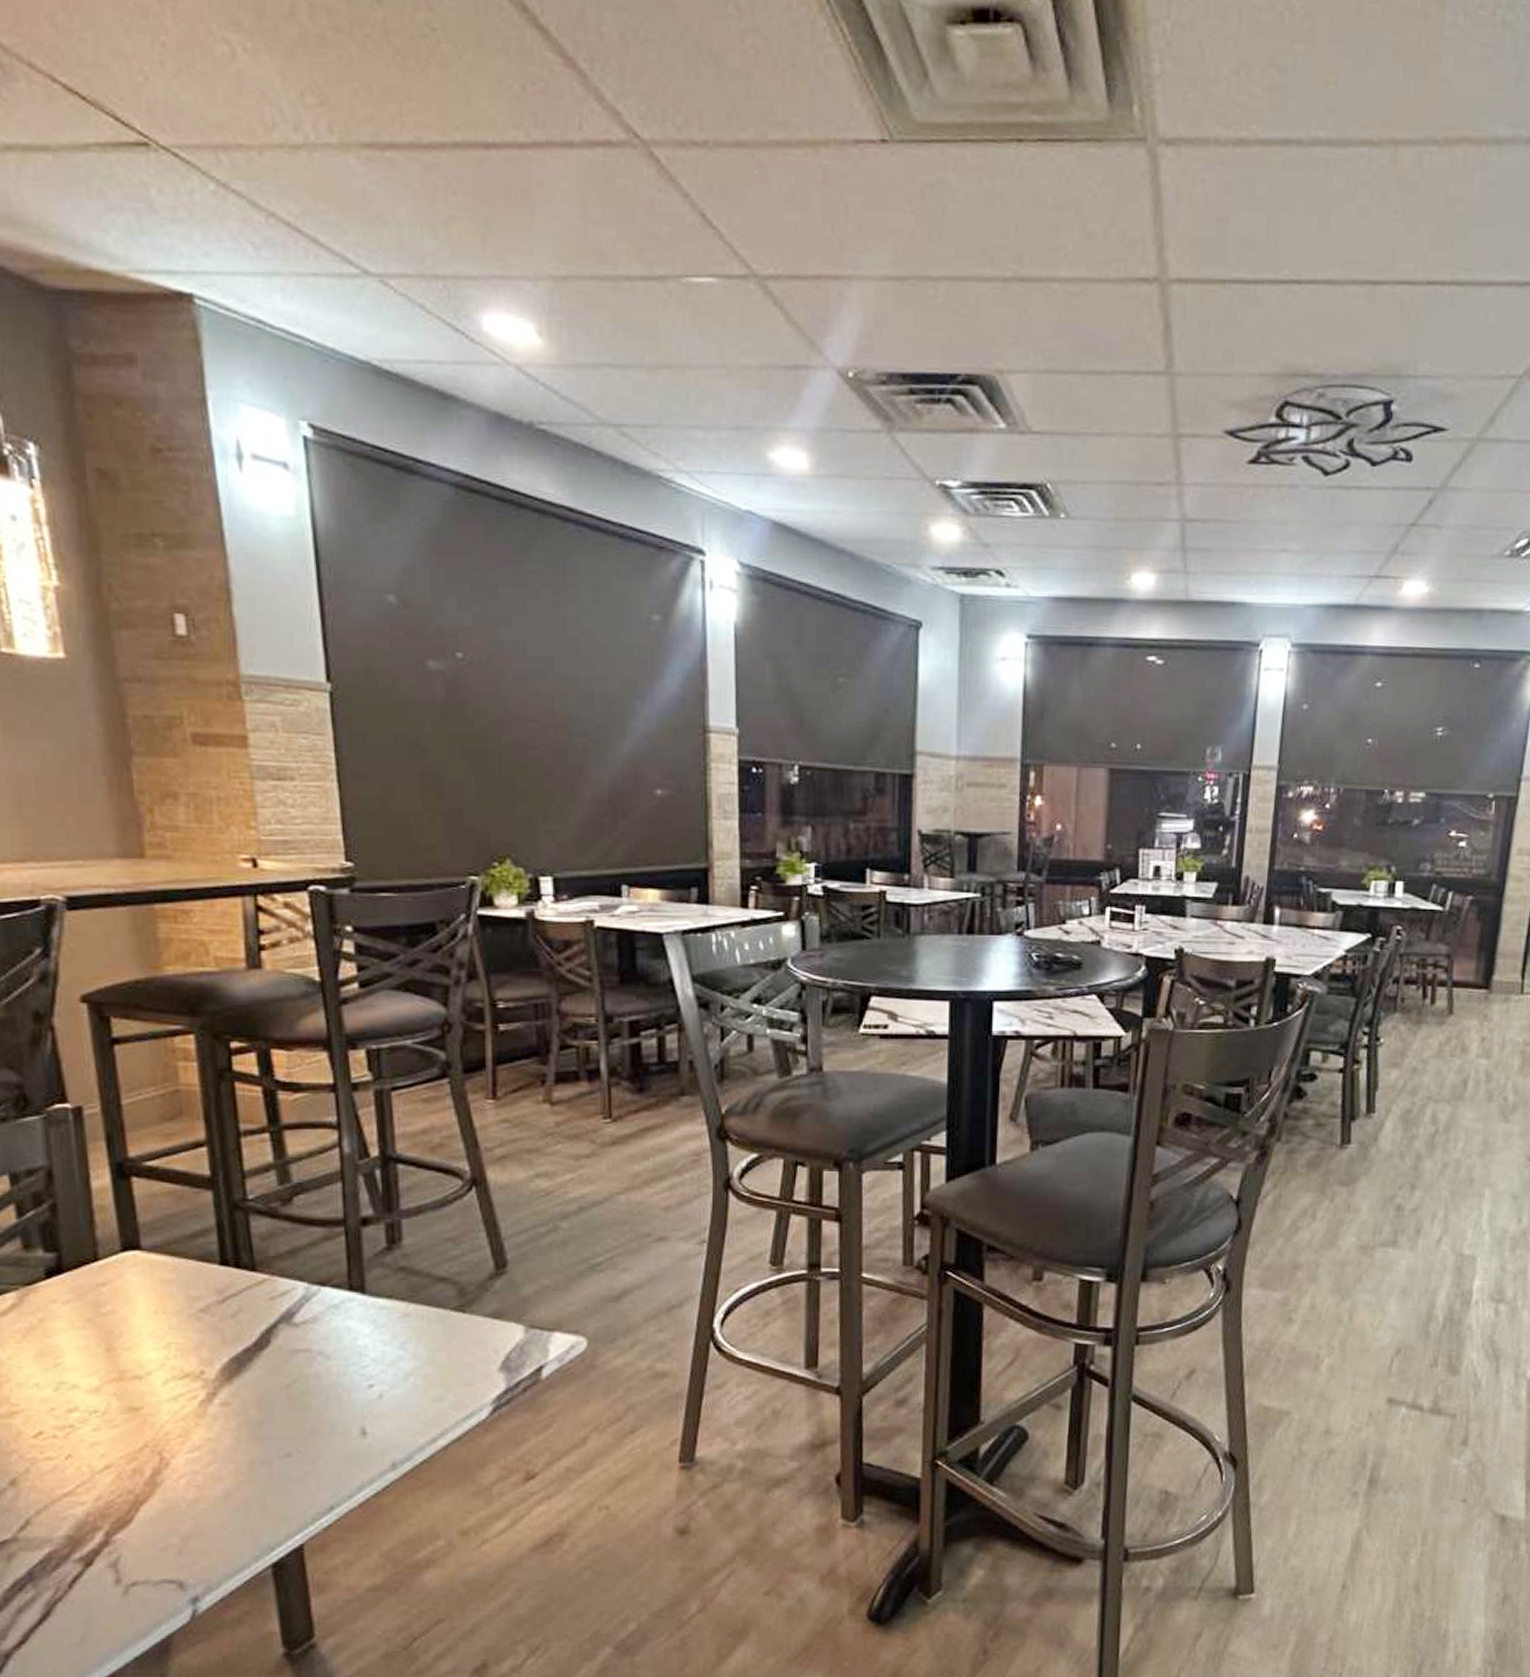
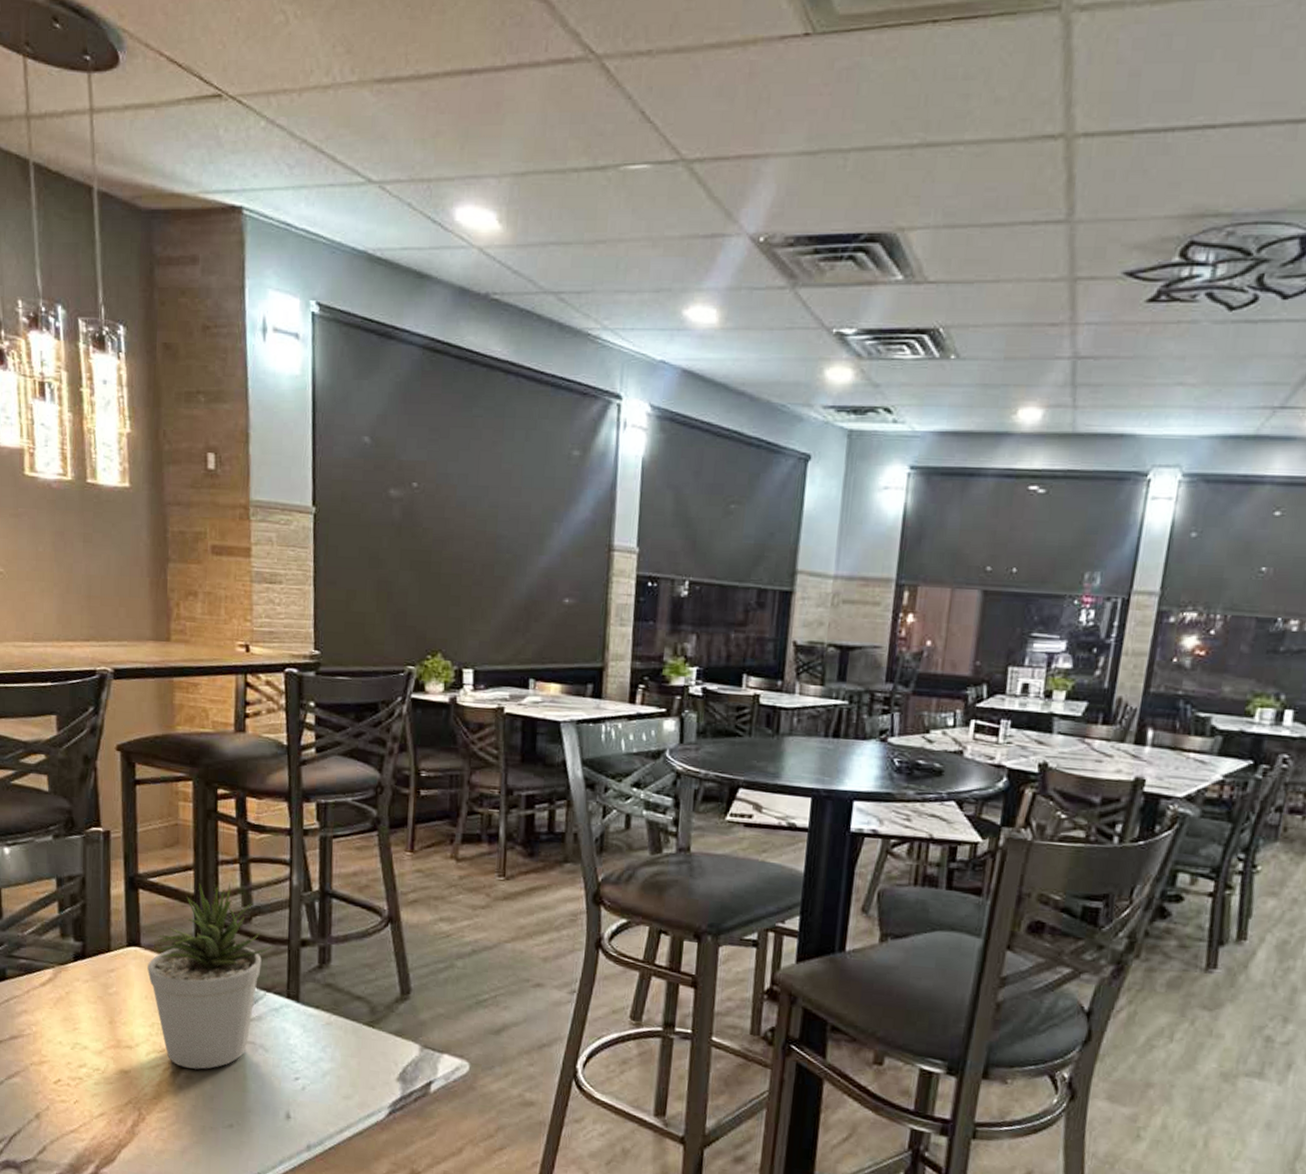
potted plant: none [153,1156,326,1393] -> present [147,881,274,1070]

